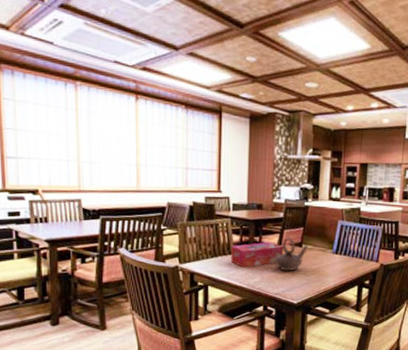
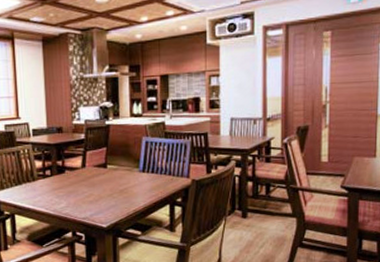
tissue box: present [231,242,284,268] -> none [34,165,88,194]
teapot: present [275,237,309,272] -> none [80,159,114,194]

